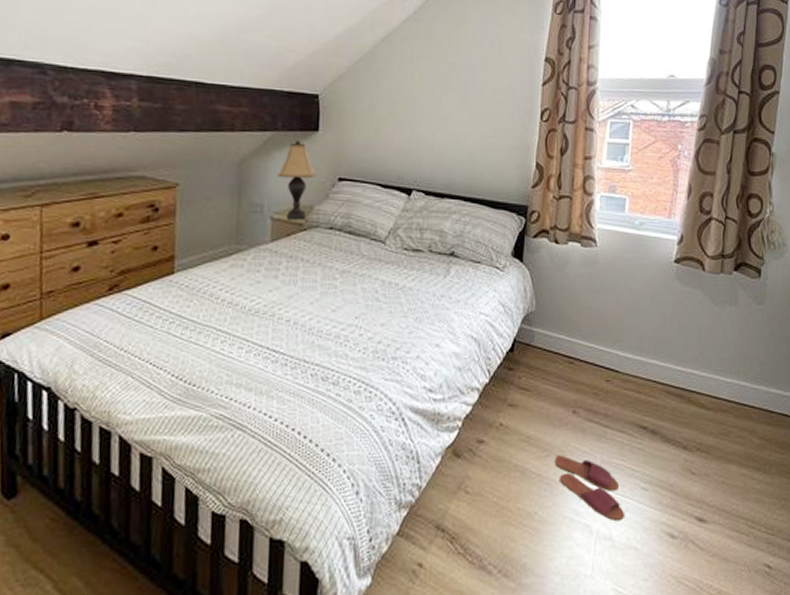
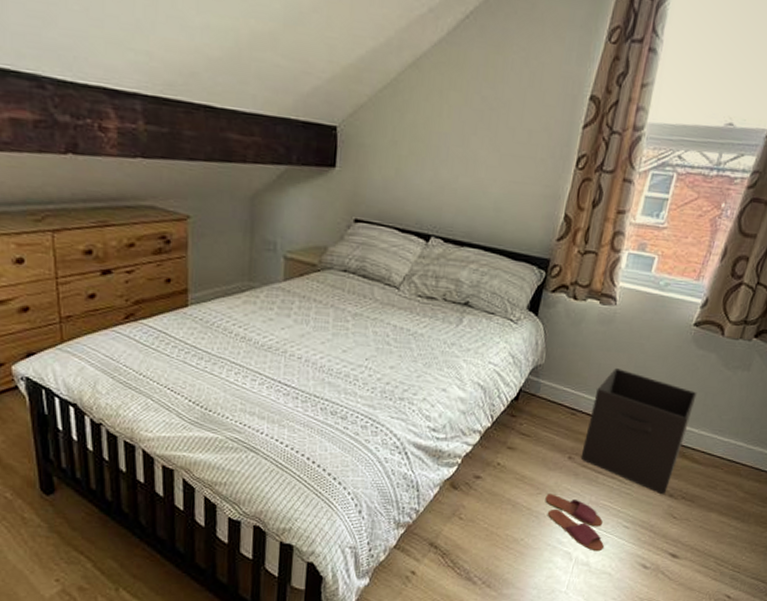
lamp: present [277,141,318,221] -> none [291,177,333,261]
storage box: none [585,311,691,446] -> present [580,368,697,494]

